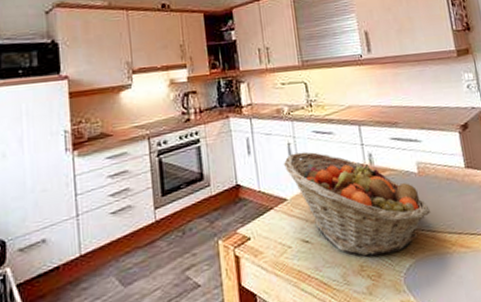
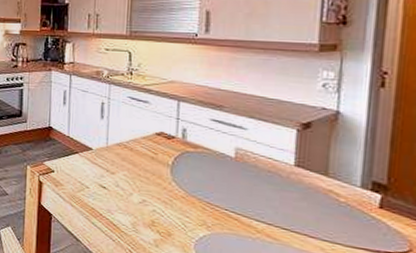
fruit basket: present [283,151,430,257] -> none [94,112,240,221]

